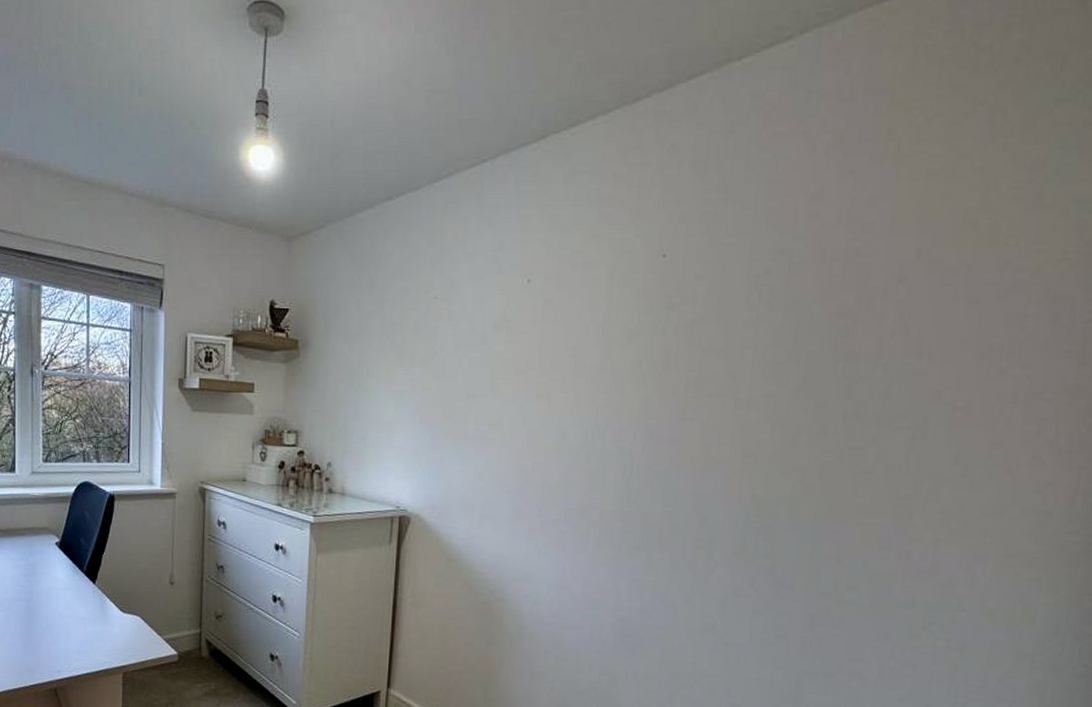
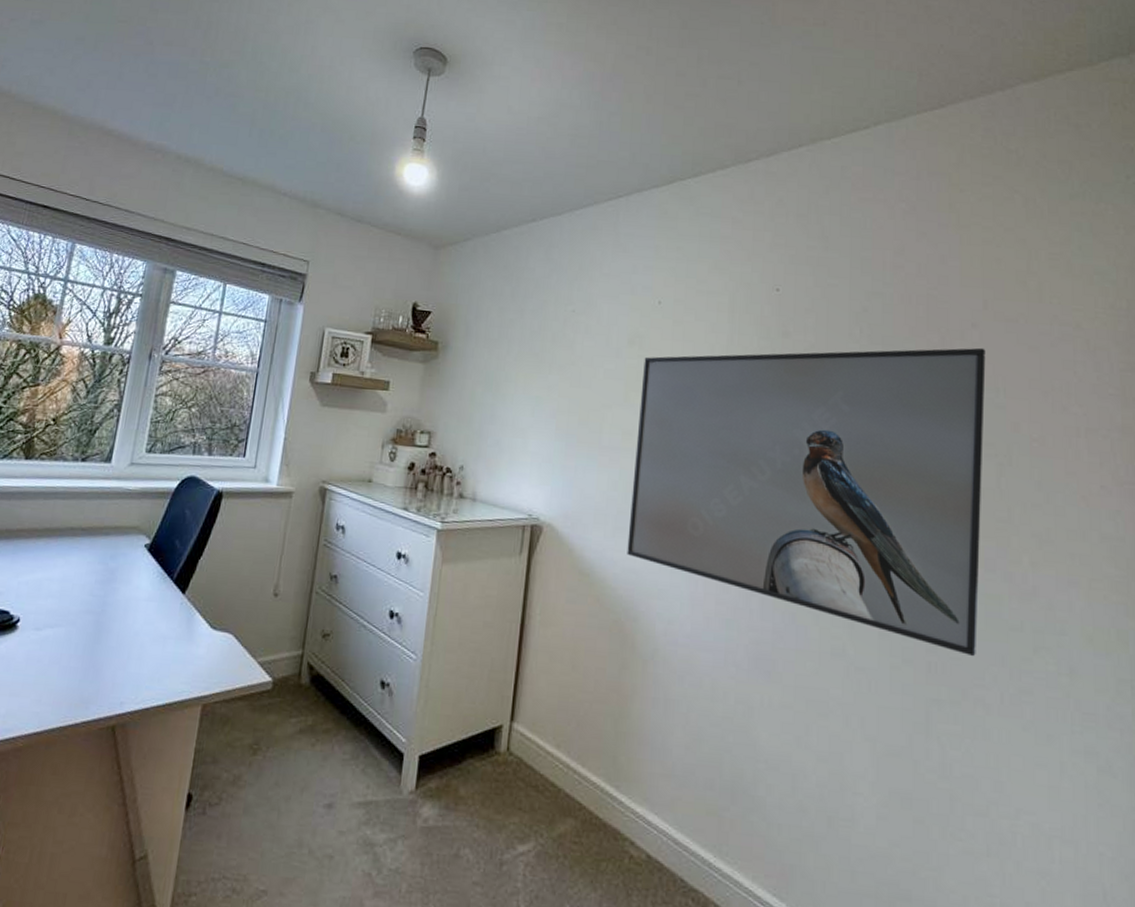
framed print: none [494,306,912,633] -> present [627,347,986,657]

